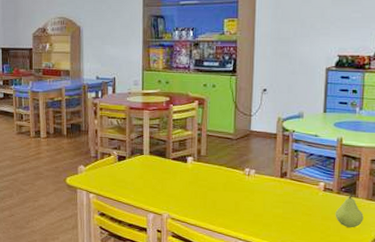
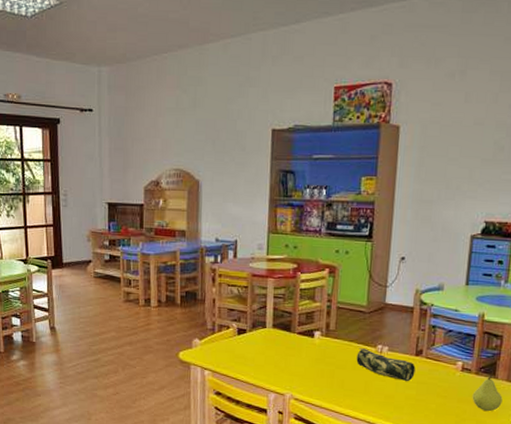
pencil case: none [226,172,281,202] -> present [356,348,416,382]

